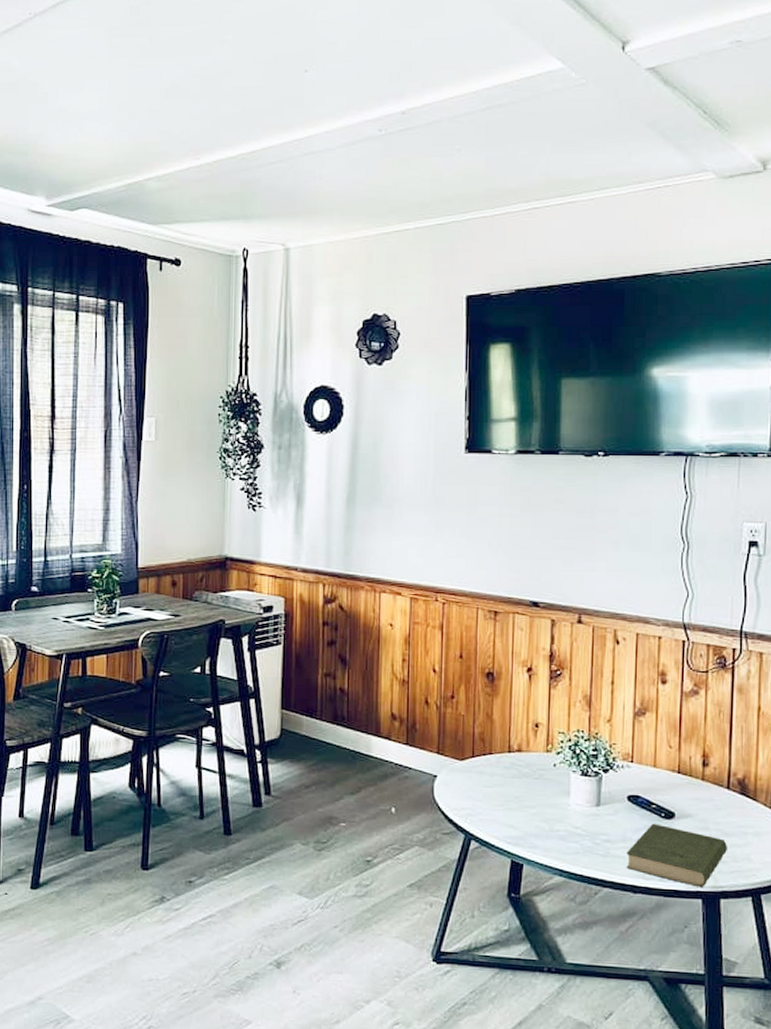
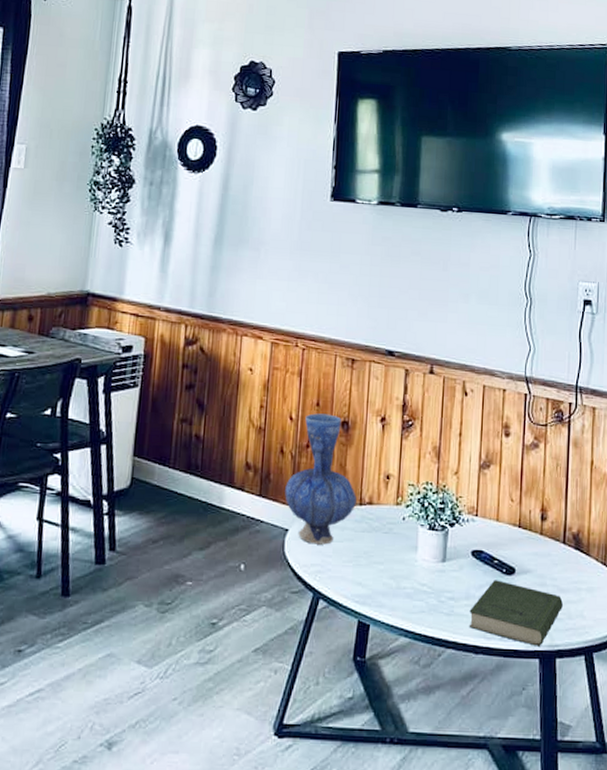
vase: none [432,665,505,790] -> present [285,413,356,545]

